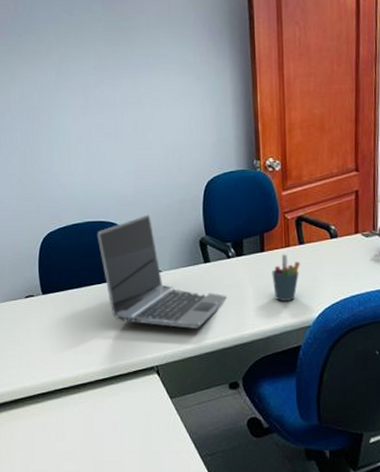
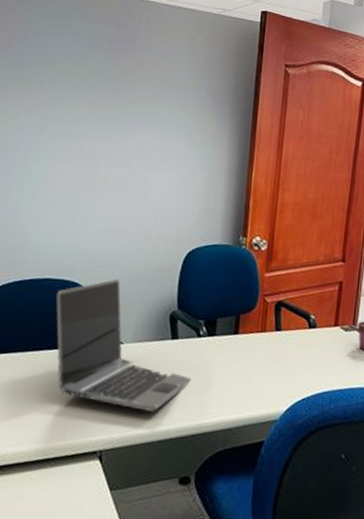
pen holder: present [272,254,301,301] -> none [242,339,275,391]

